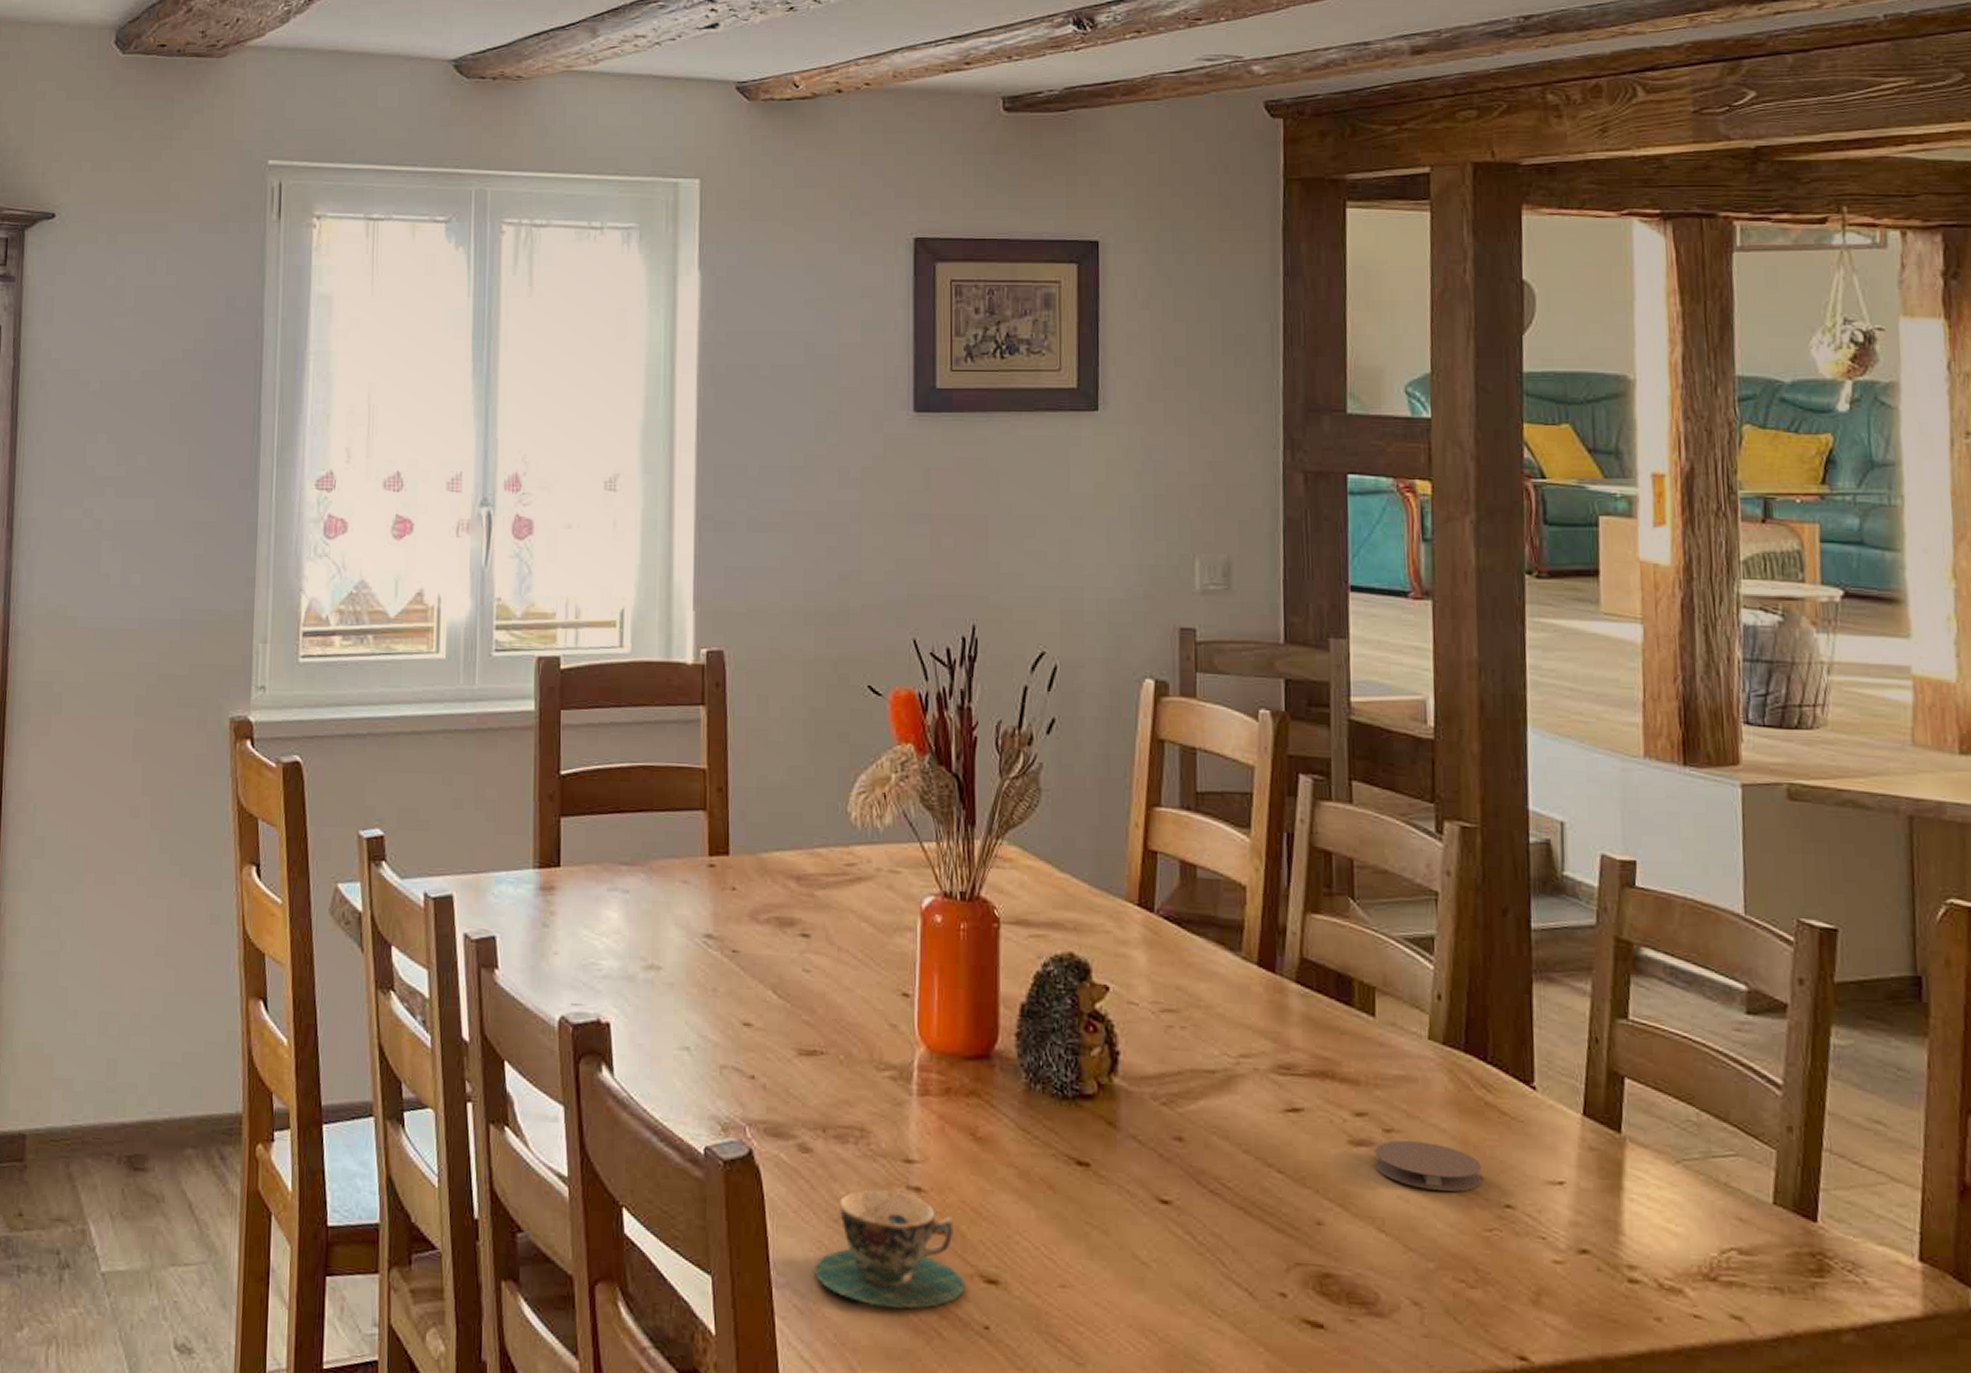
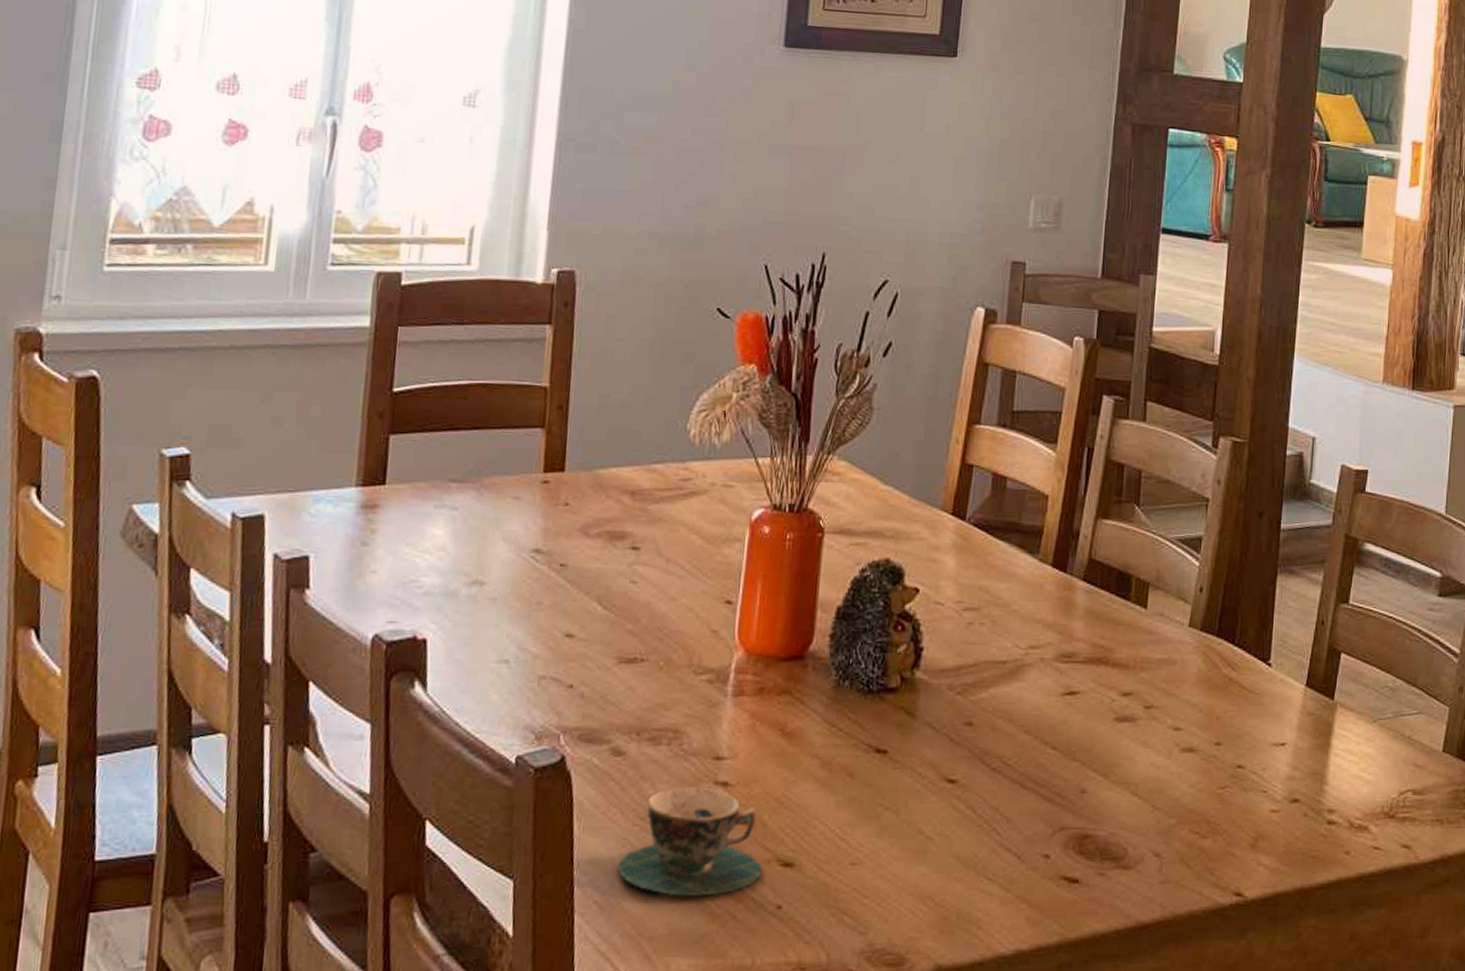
coaster: present [1374,1140,1482,1192] -> none [1134,715,1222,756]

